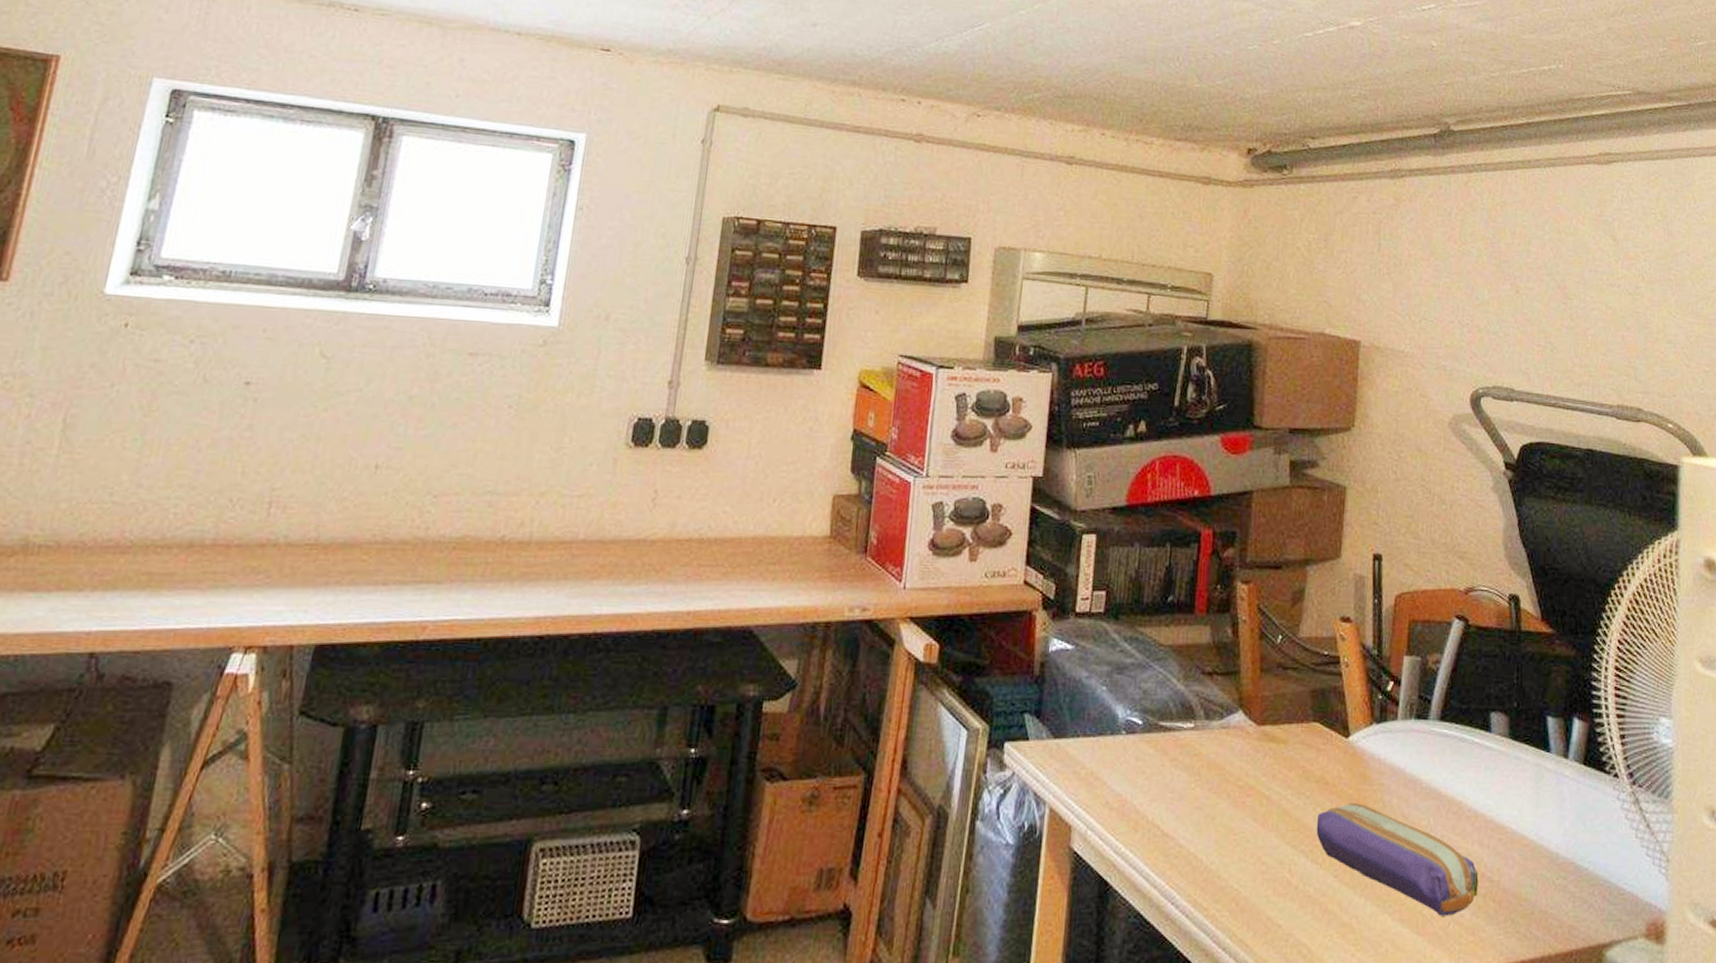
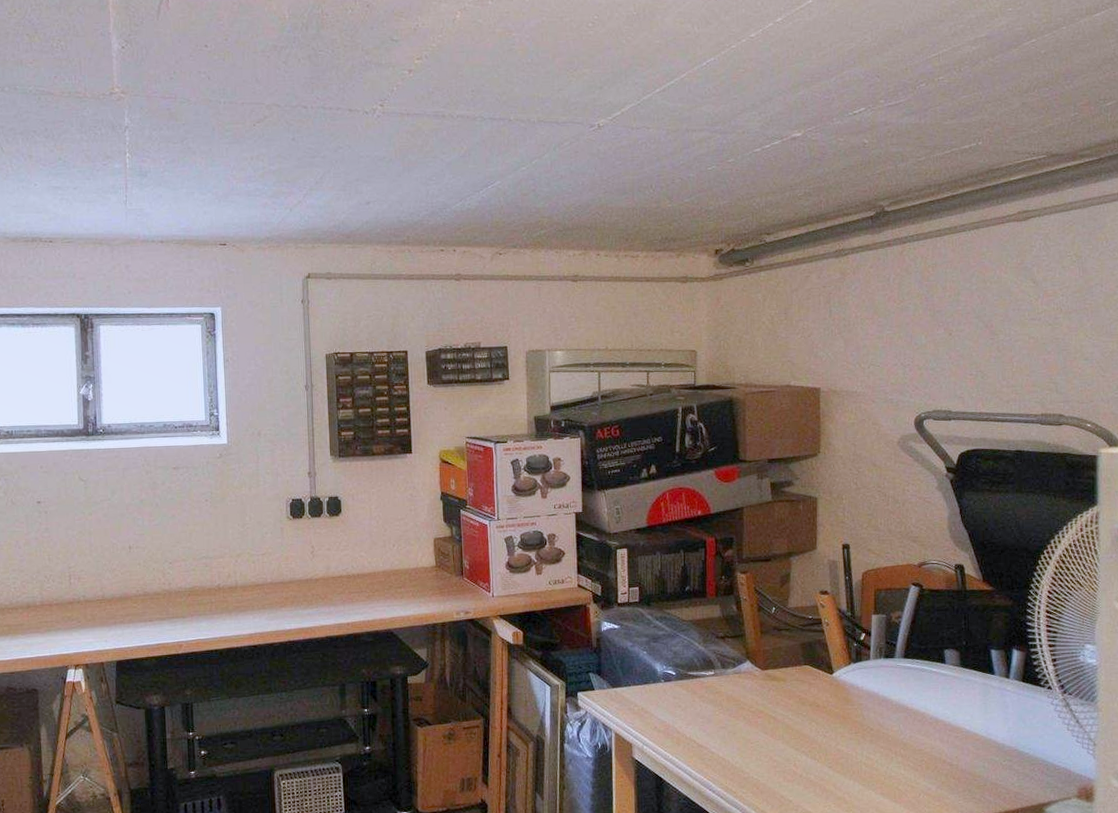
pencil case: present [1316,802,1479,916] -> none [812,717,941,790]

